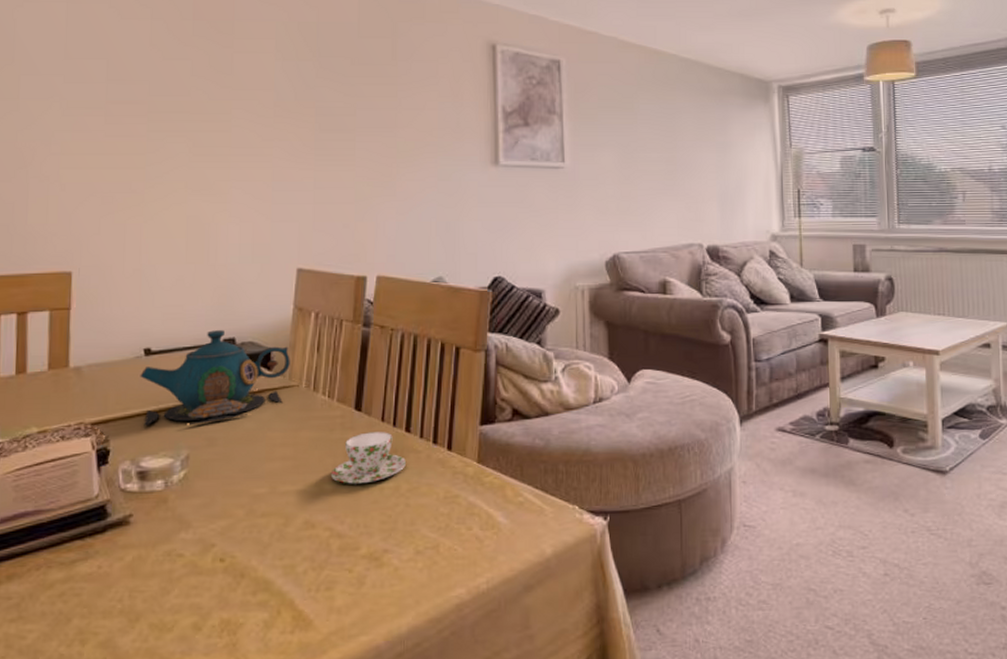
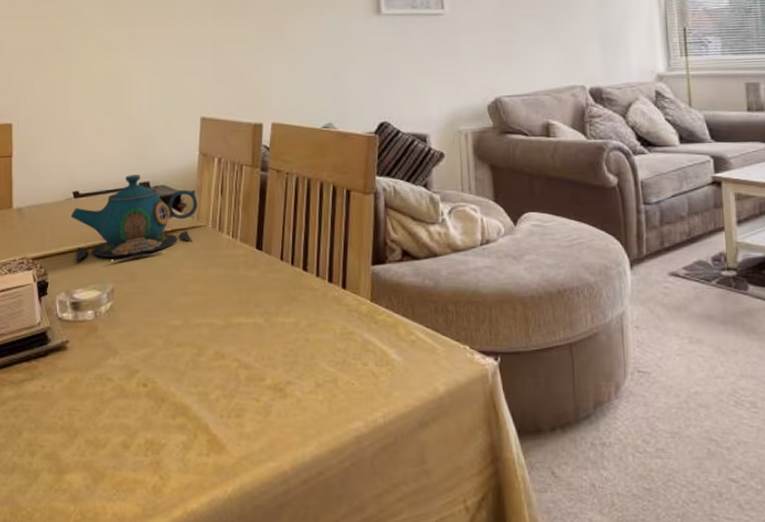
teacup: present [330,432,407,484] -> none [236,270,305,319]

